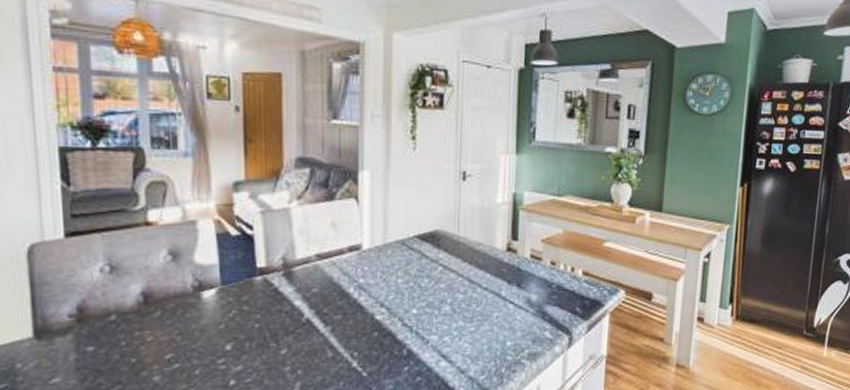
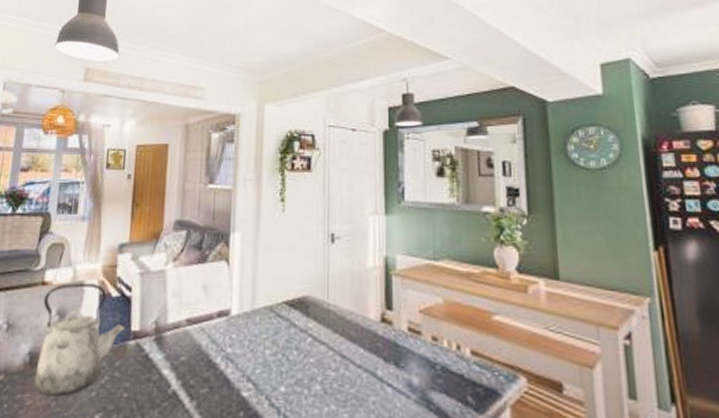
kettle: none [151,222,252,331] -> present [34,282,127,397]

